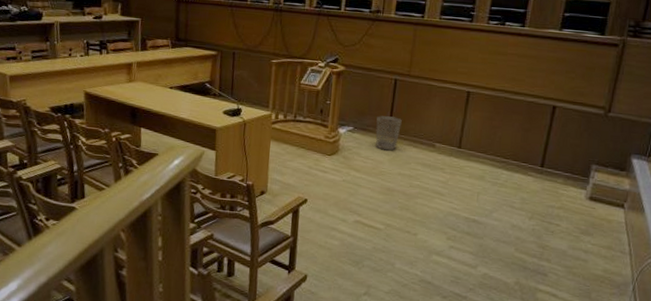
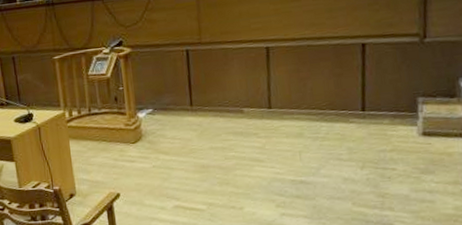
wastebasket: present [375,116,402,151] -> none [175,89,203,127]

